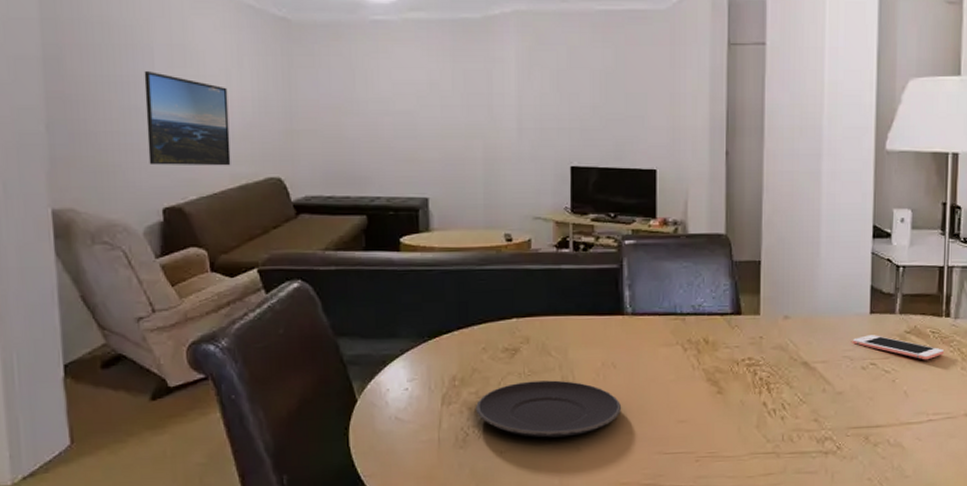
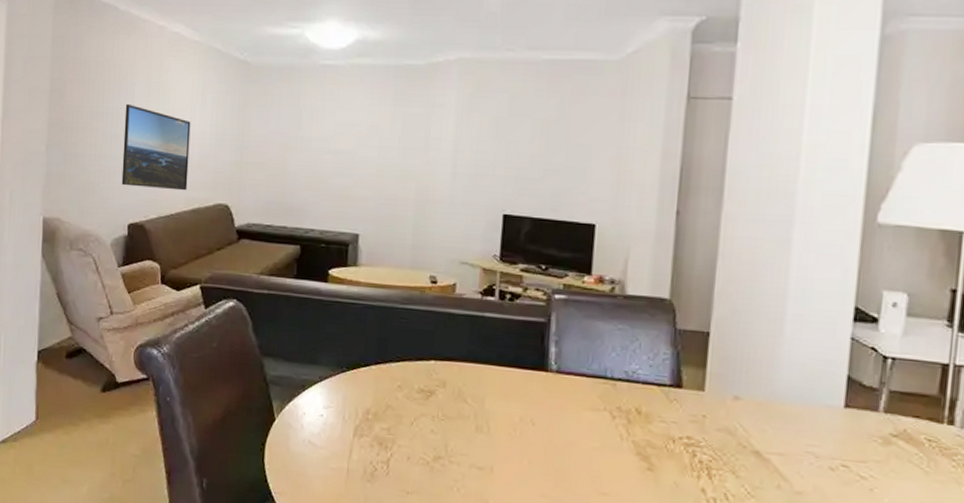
plate: present [476,380,622,438] -> none [386,425,538,489]
cell phone: present [852,335,945,360] -> none [818,431,944,472]

